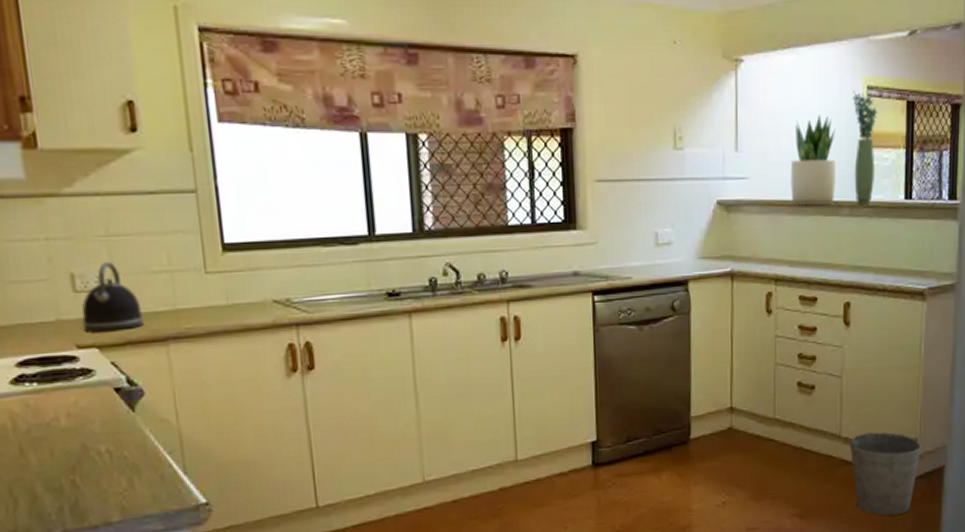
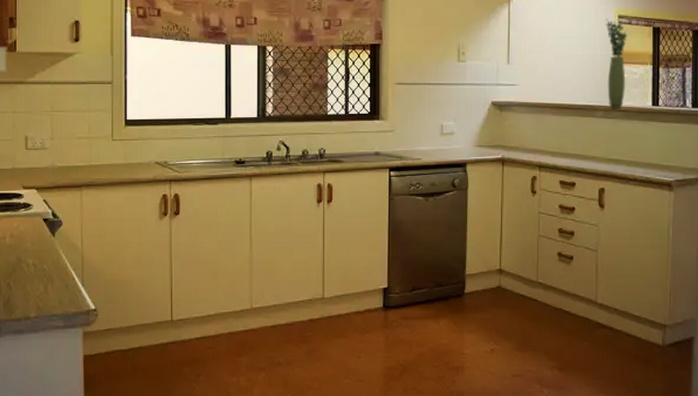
kettle: present [81,261,145,332] -> none [28,129,69,178]
planter: present [790,115,837,206] -> none [553,37,592,108]
bucket: present [849,432,922,516] -> none [604,301,672,378]

